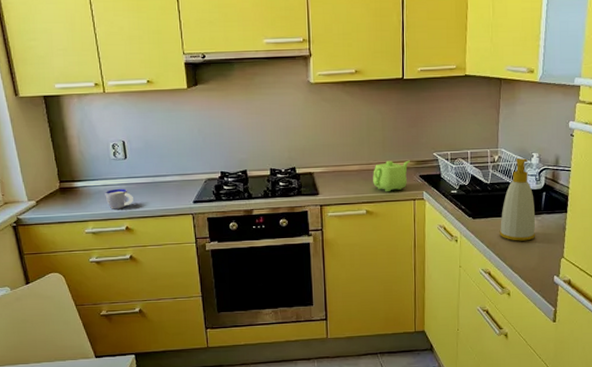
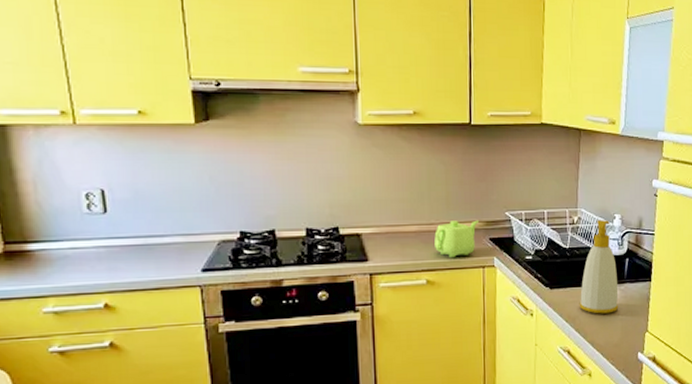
cup: present [105,188,133,209] -> none [73,252,116,281]

